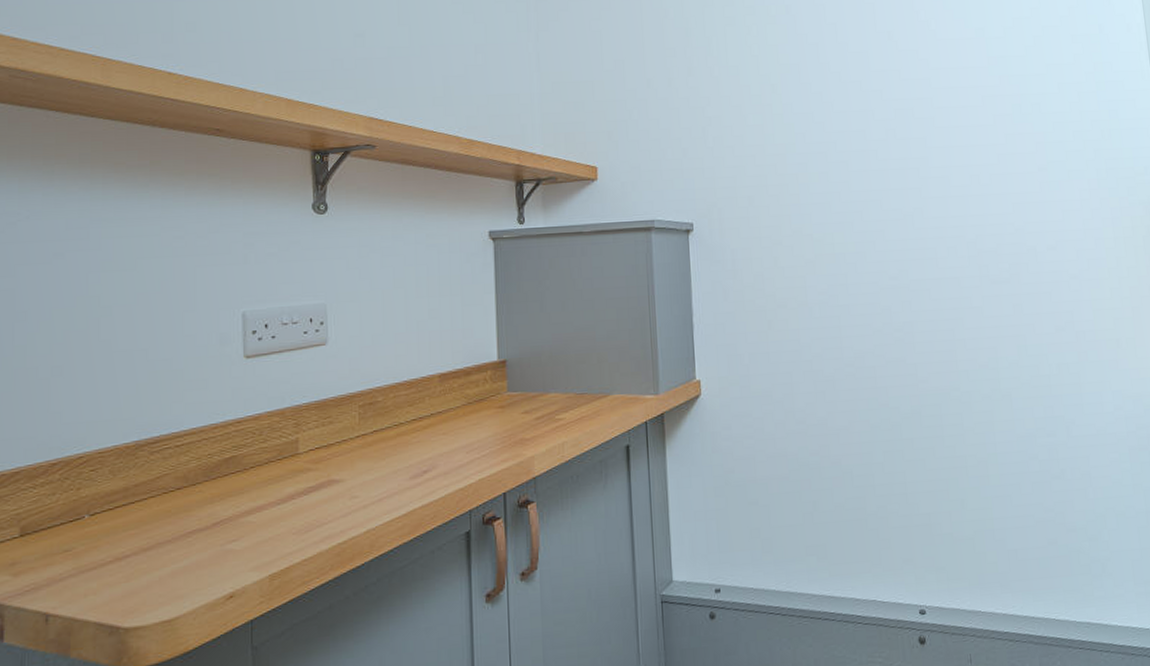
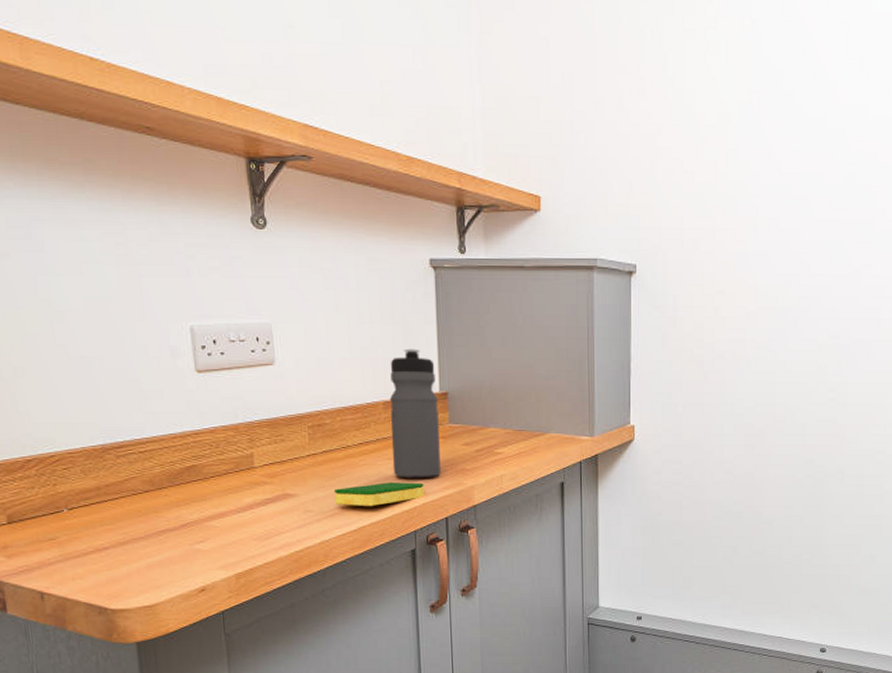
dish sponge: none [383,457,481,488] -> present [333,482,425,506]
water bottle: none [446,318,499,454] -> present [390,348,441,478]

